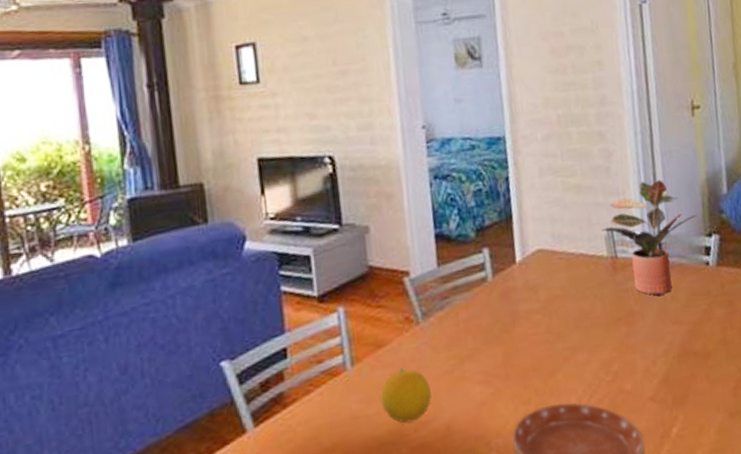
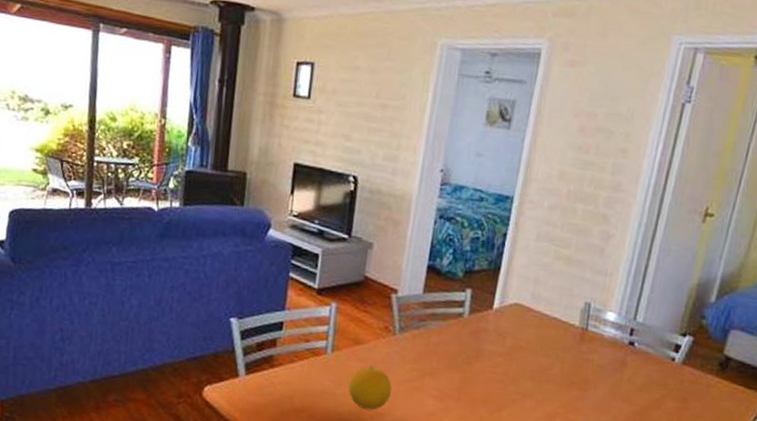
potted plant: present [601,180,697,296] -> none [579,269,677,374]

